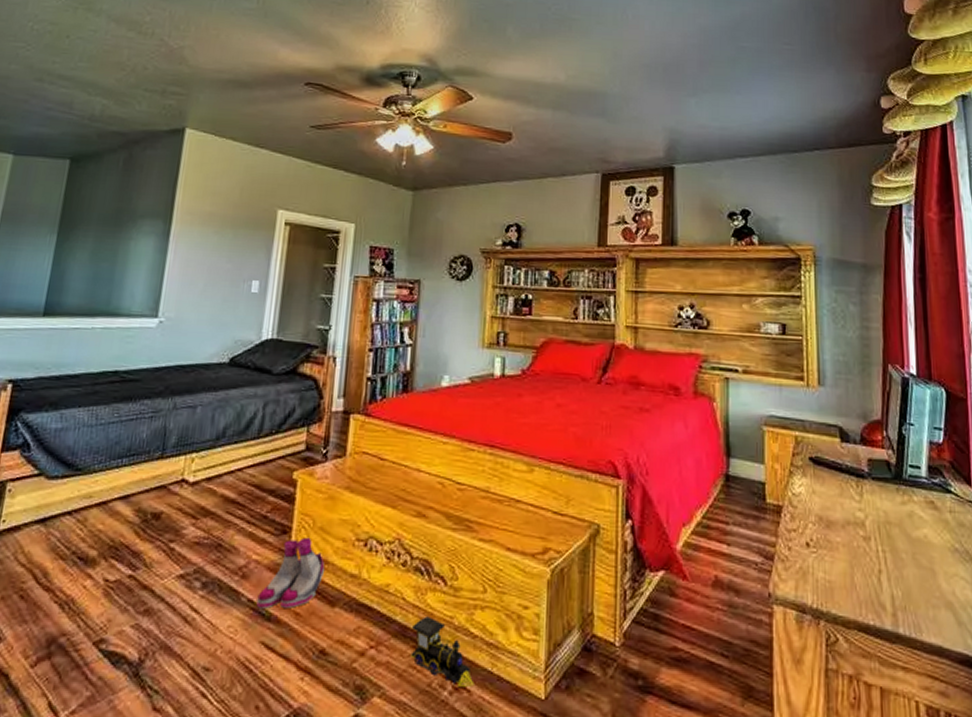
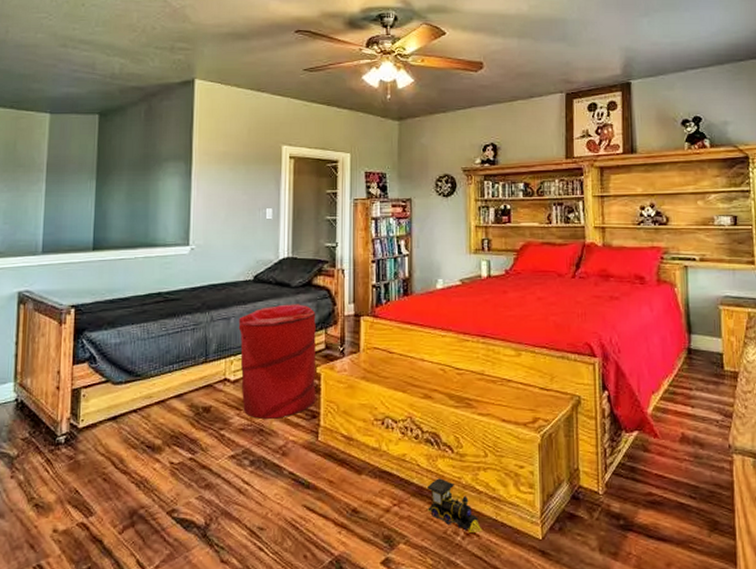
laundry hamper: none [200,393,299,532] -> present [238,304,316,419]
boots: present [256,537,325,609] -> none [297,420,351,479]

